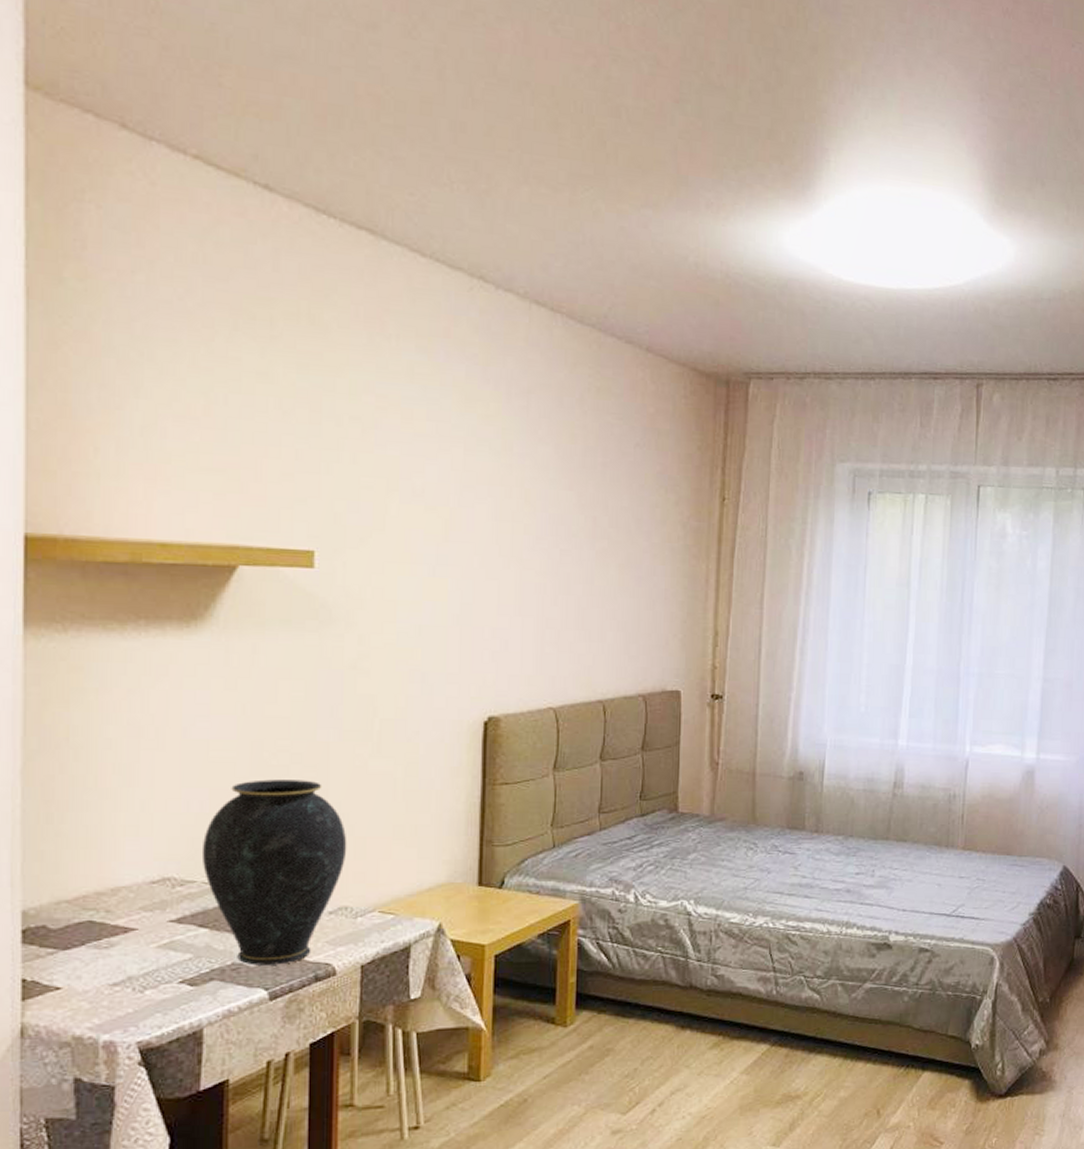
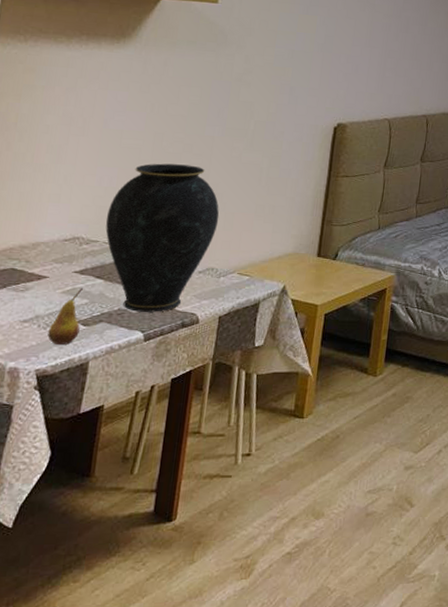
fruit: none [146,940,186,1012] -> present [48,288,83,346]

